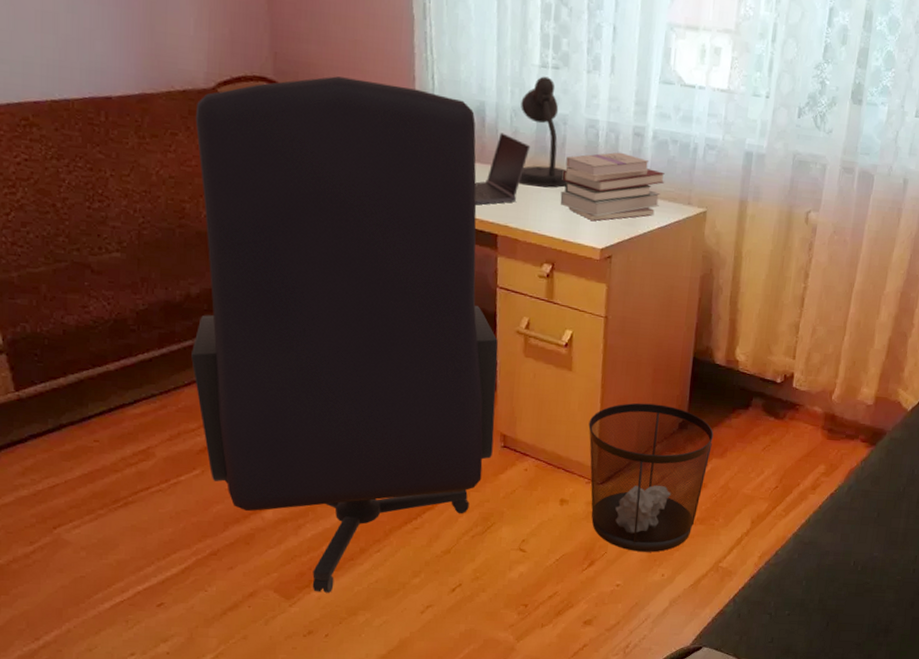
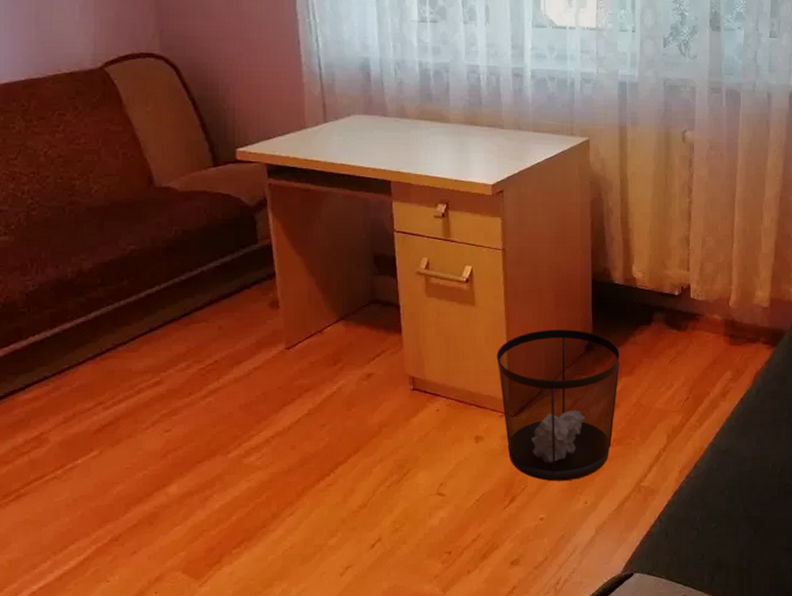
office chair: present [191,76,498,593] -> none [83,47,403,567]
laptop computer: present [474,132,531,205] -> none [365,85,416,155]
desk lamp: present [518,76,568,187] -> none [403,30,455,132]
books: present [560,152,665,221] -> none [449,93,546,160]

